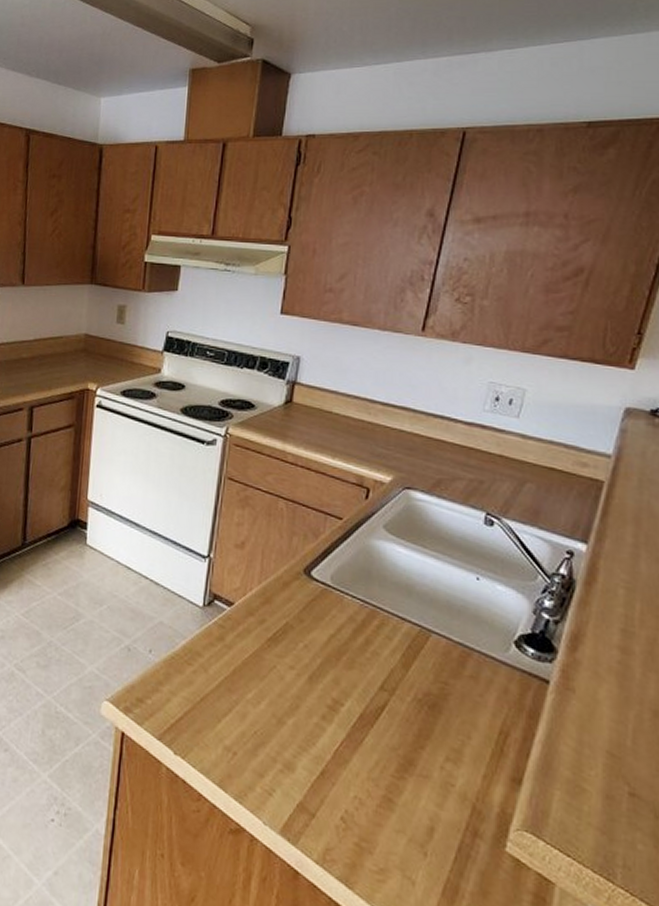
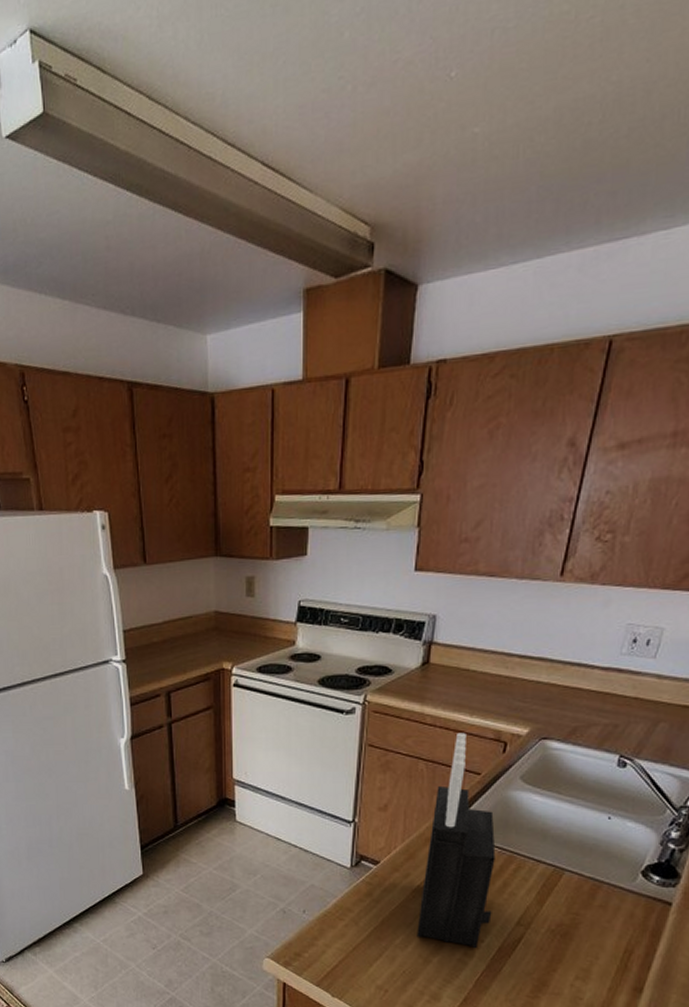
knife block: none [270,474,358,712] -> present [417,732,496,948]

